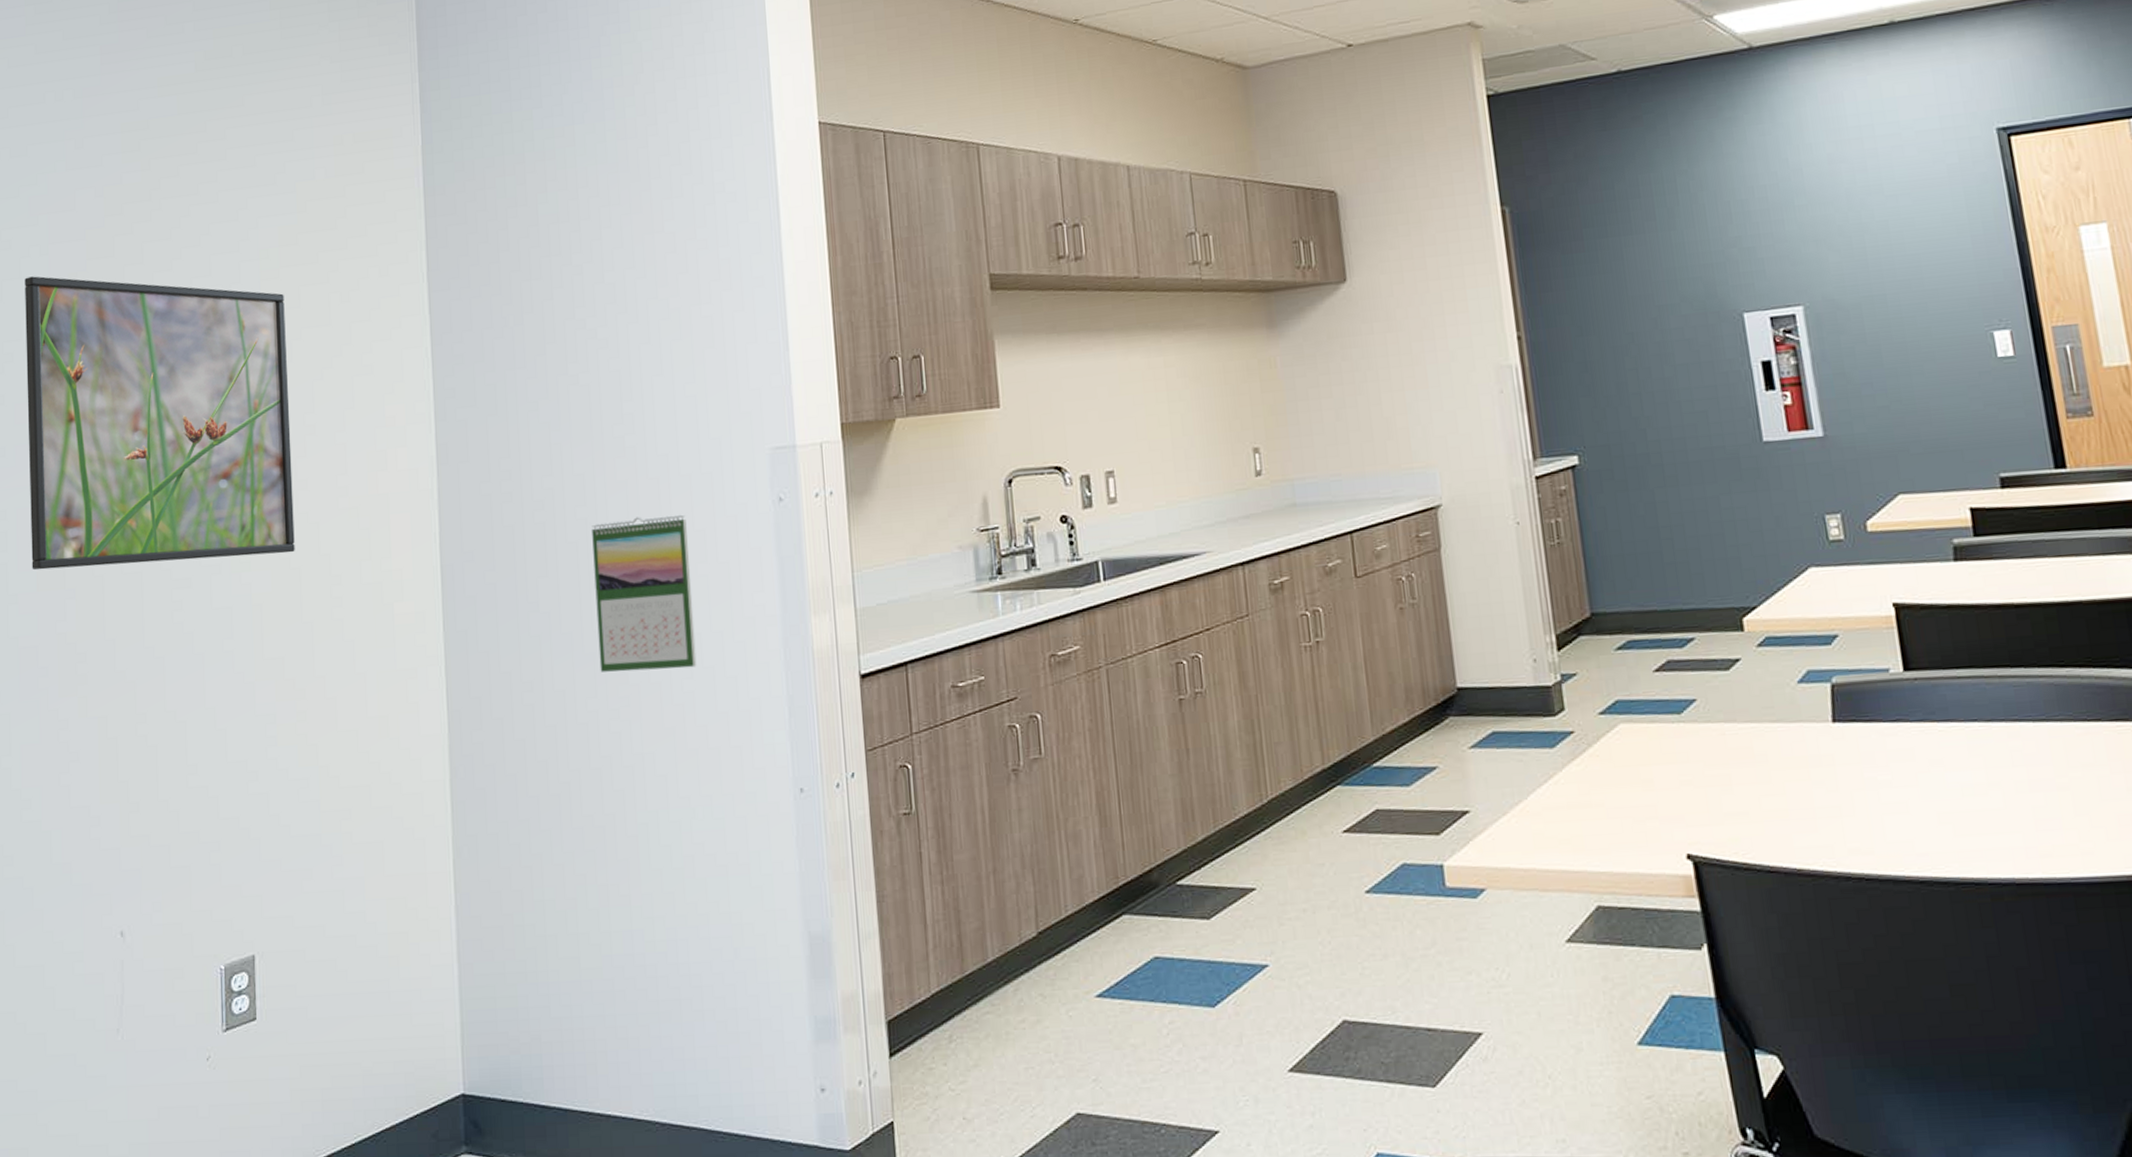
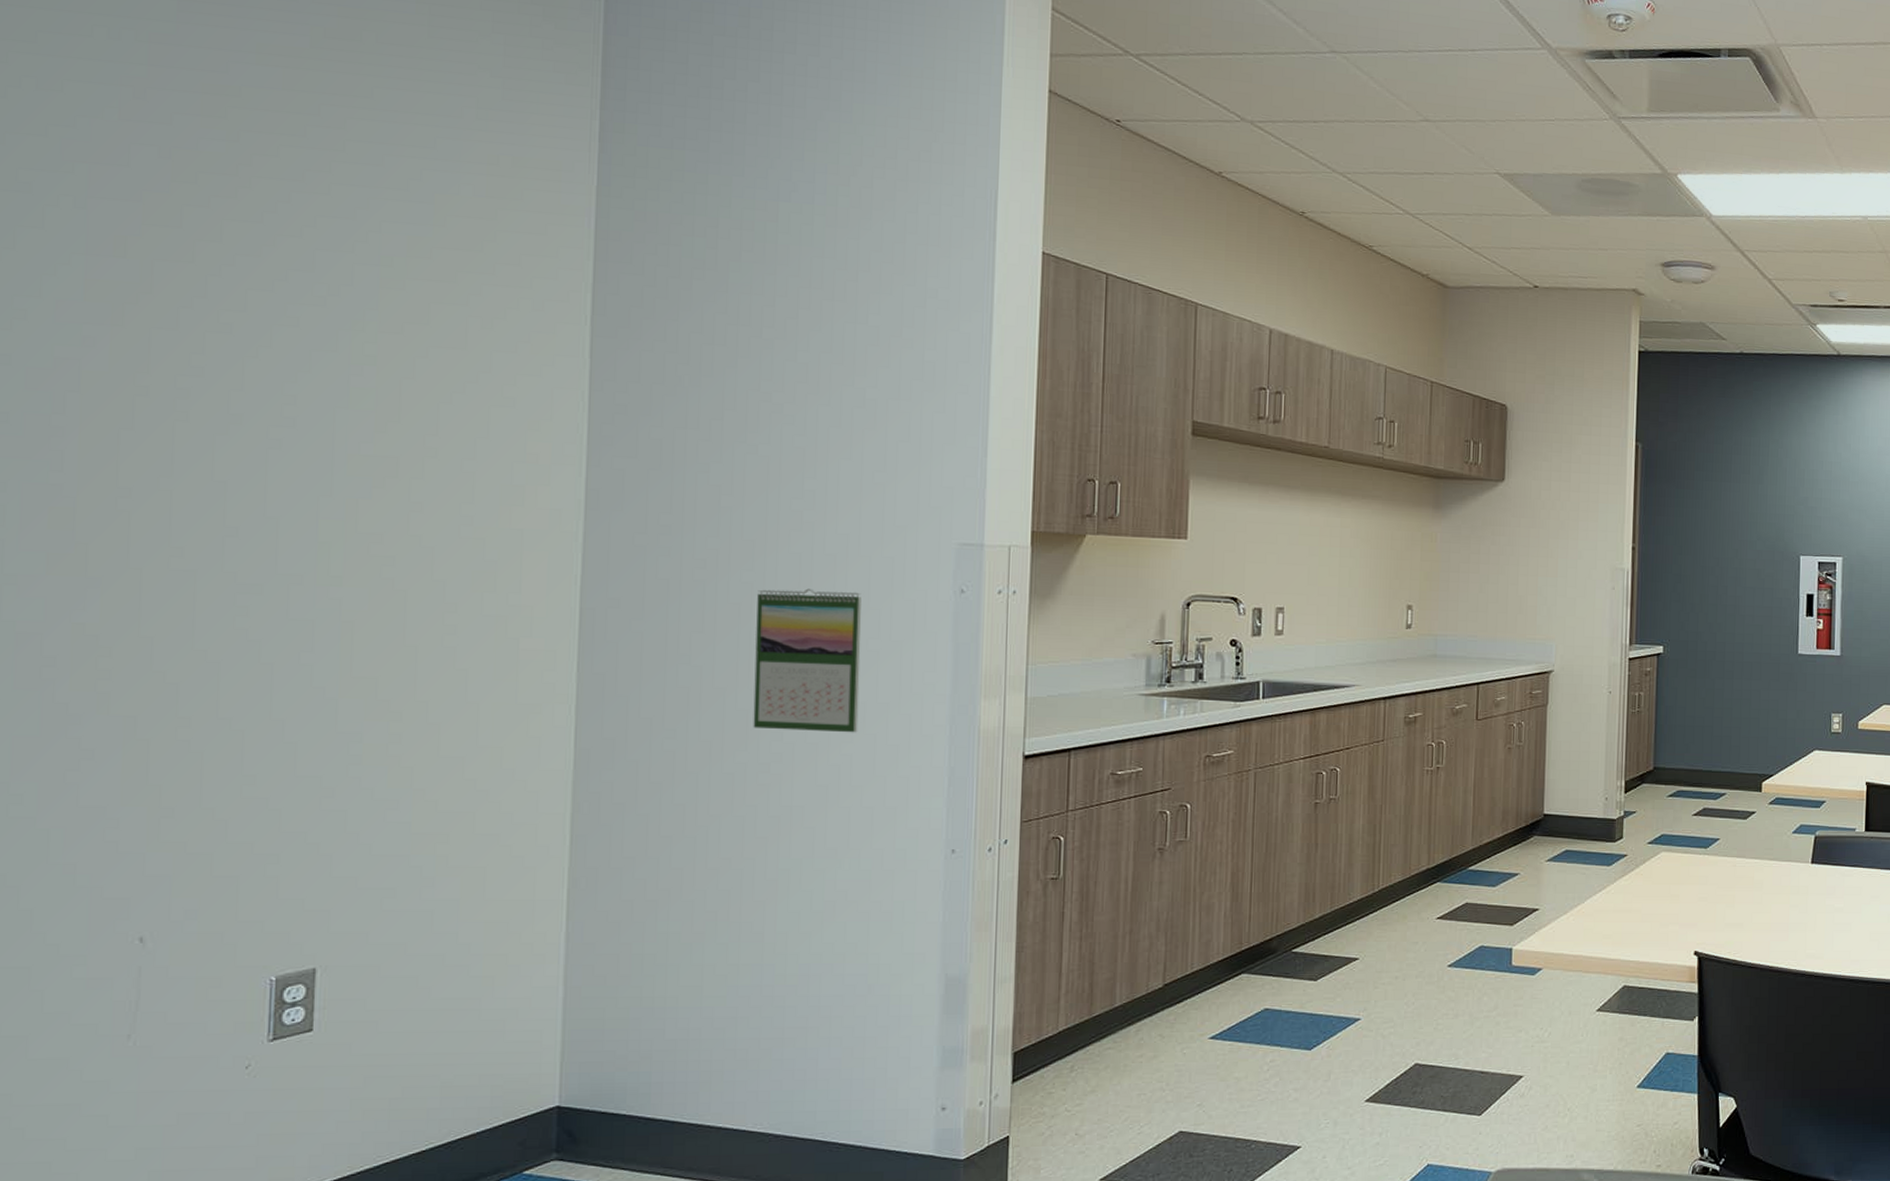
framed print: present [25,276,295,571] -> none [39,228,409,574]

